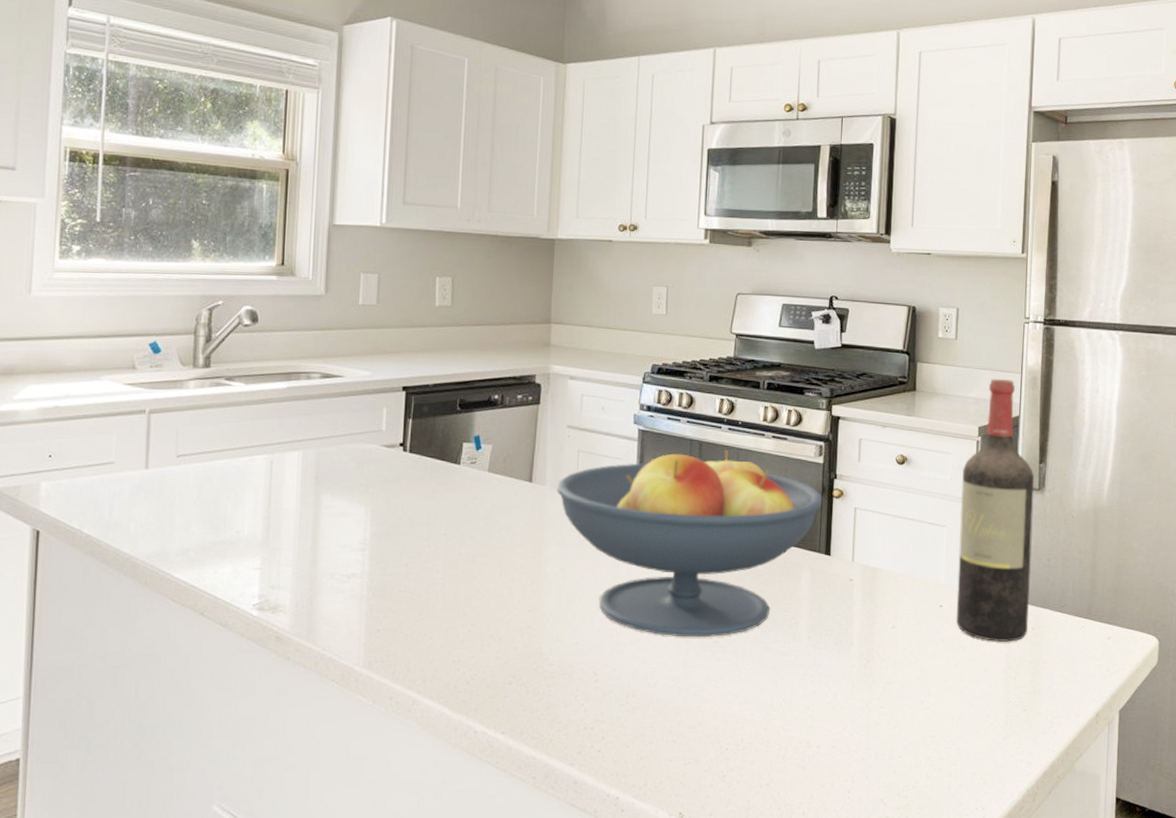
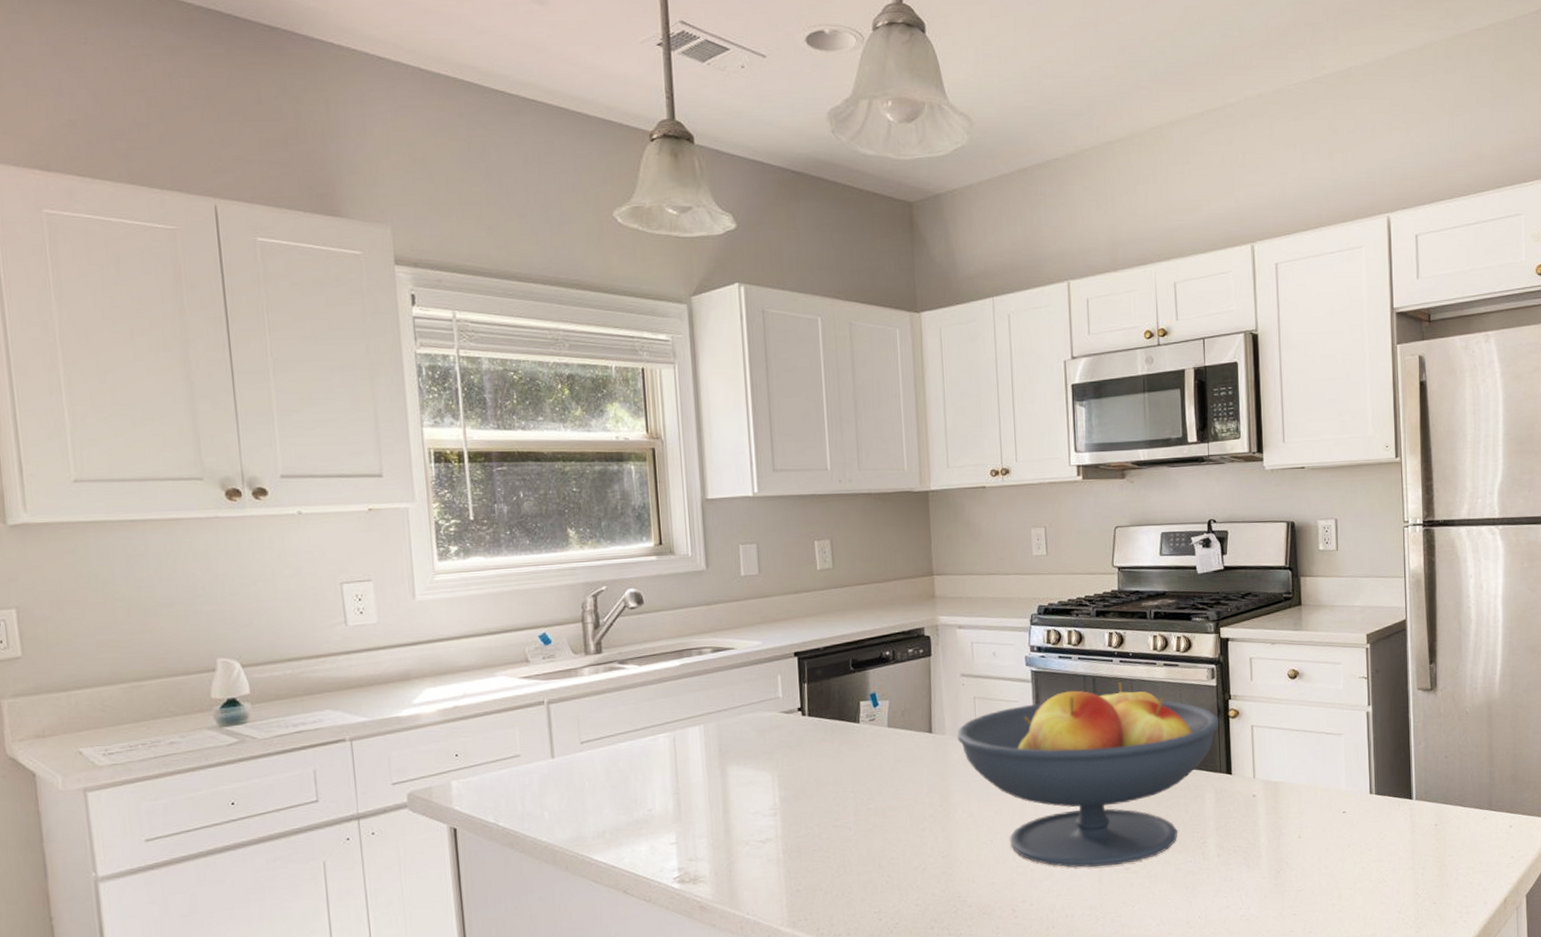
wine bottle: present [956,379,1035,642] -> none [1354,585,1431,841]

